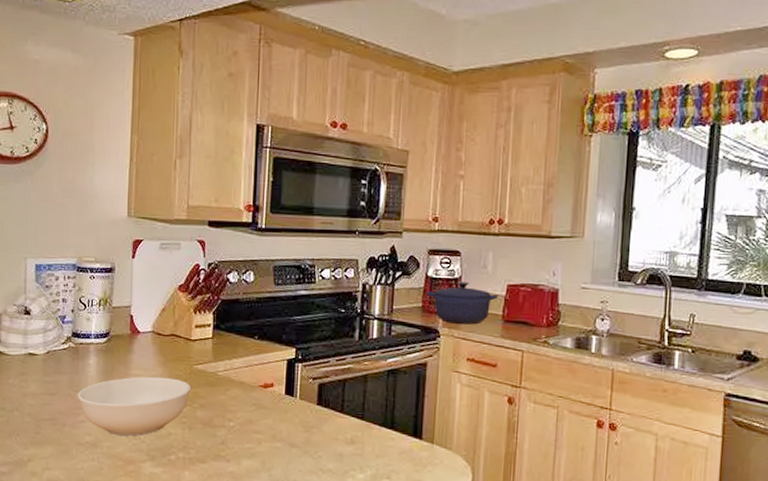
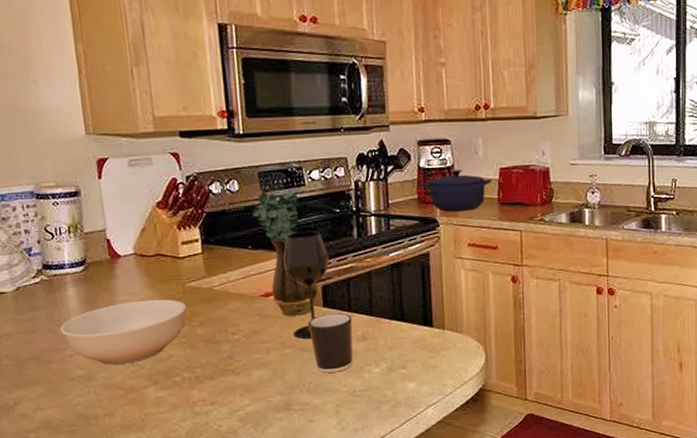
vase: none [262,279,314,411] -> present [251,186,318,316]
wineglass: none [285,327,329,435] -> present [283,231,330,339]
mug: none [300,412,343,473] -> present [308,313,353,373]

